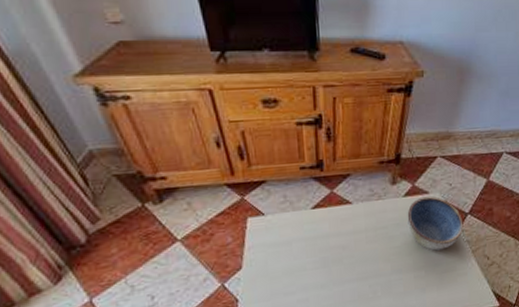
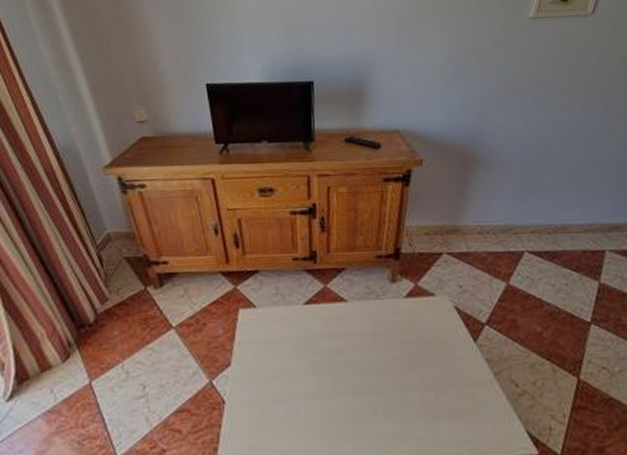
bowl: present [407,196,464,251] -> none [410,299,481,368]

